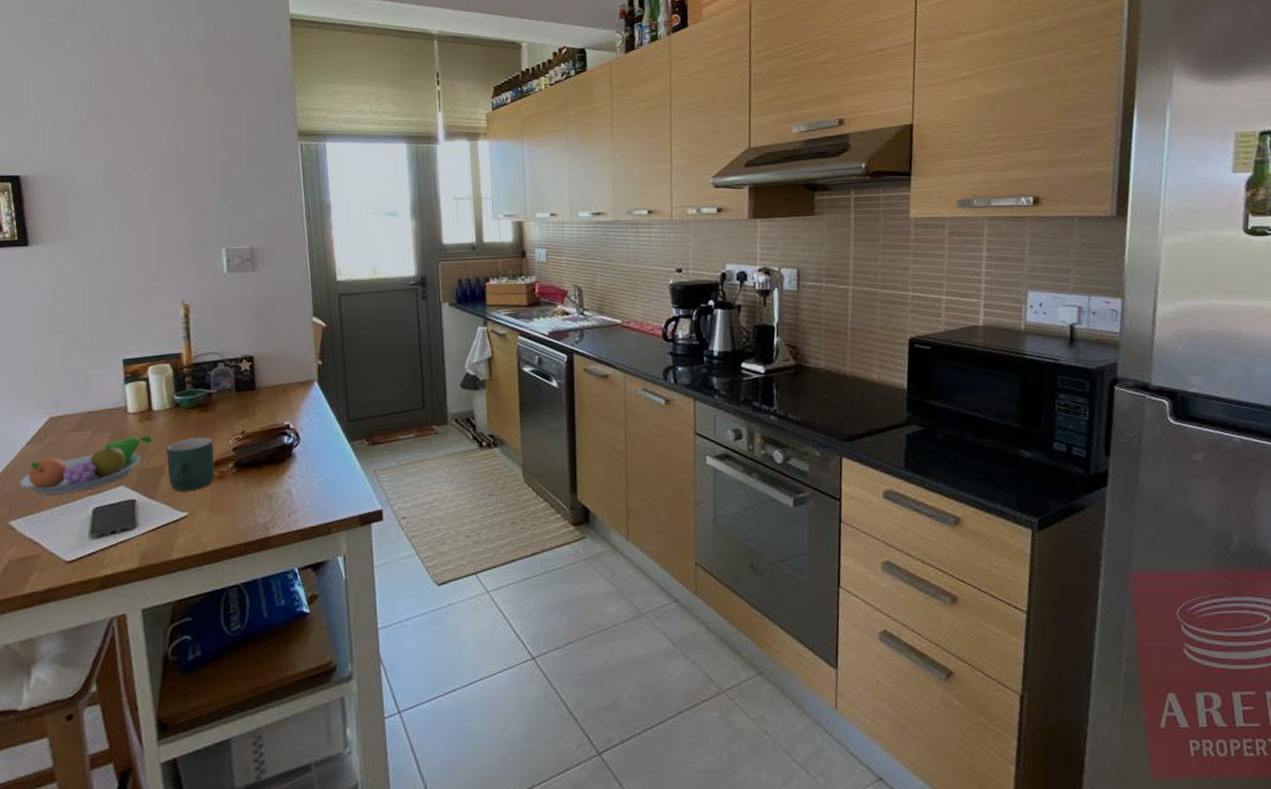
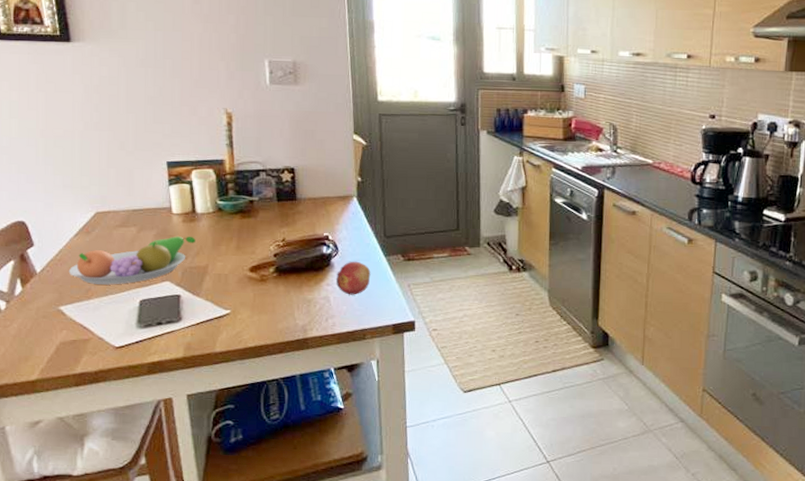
mug: present [166,437,215,492] -> none [210,241,256,291]
fruit: none [299,449,335,487] -> present [336,261,371,295]

